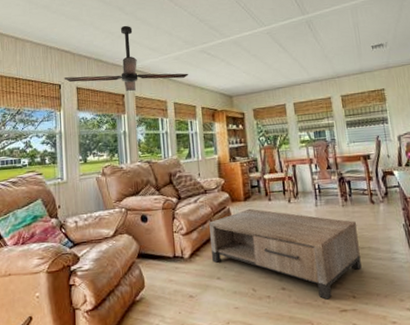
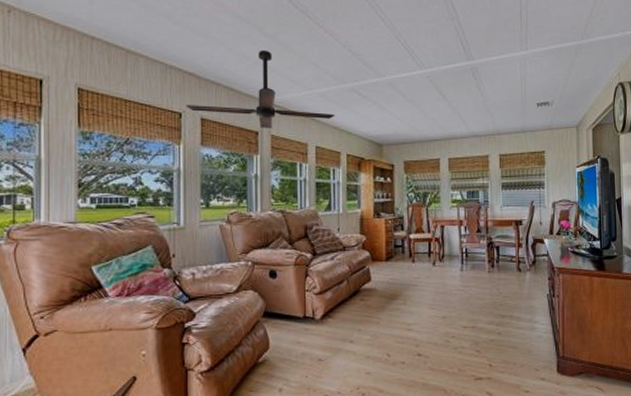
coffee table: present [208,208,362,300] -> none [344,269,501,367]

